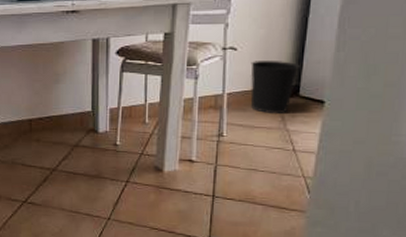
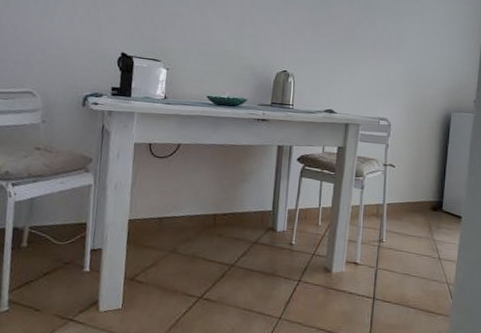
wastebasket: present [250,61,300,115] -> none [405,177,443,226]

